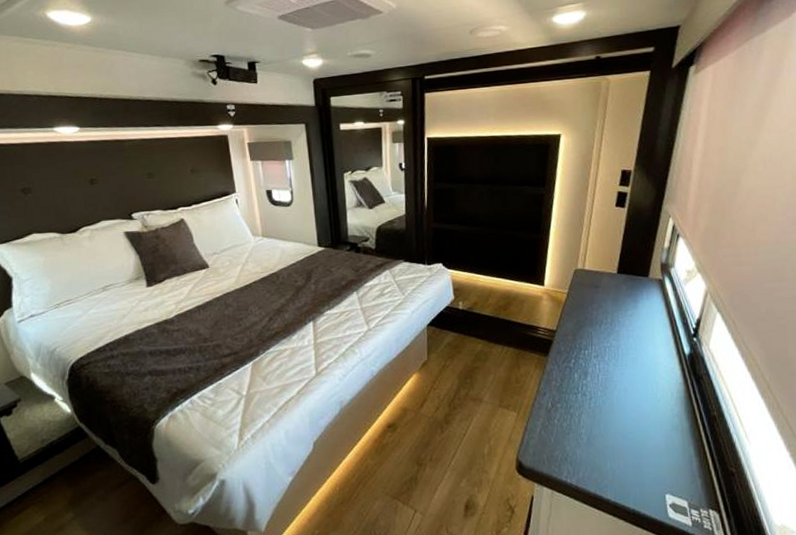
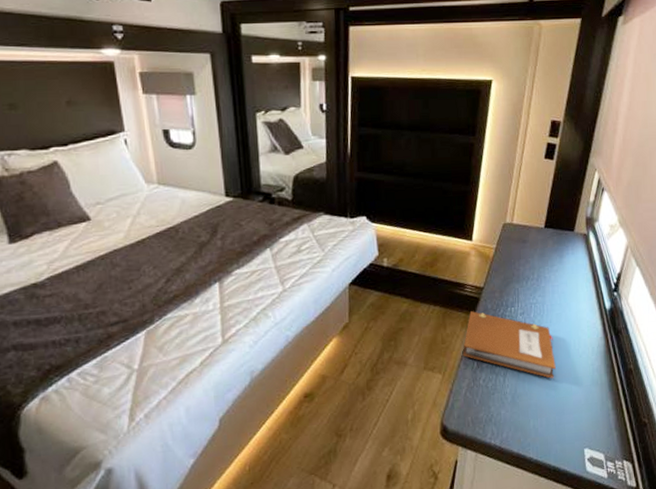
notebook: none [536,352,633,422] -> present [462,310,556,379]

